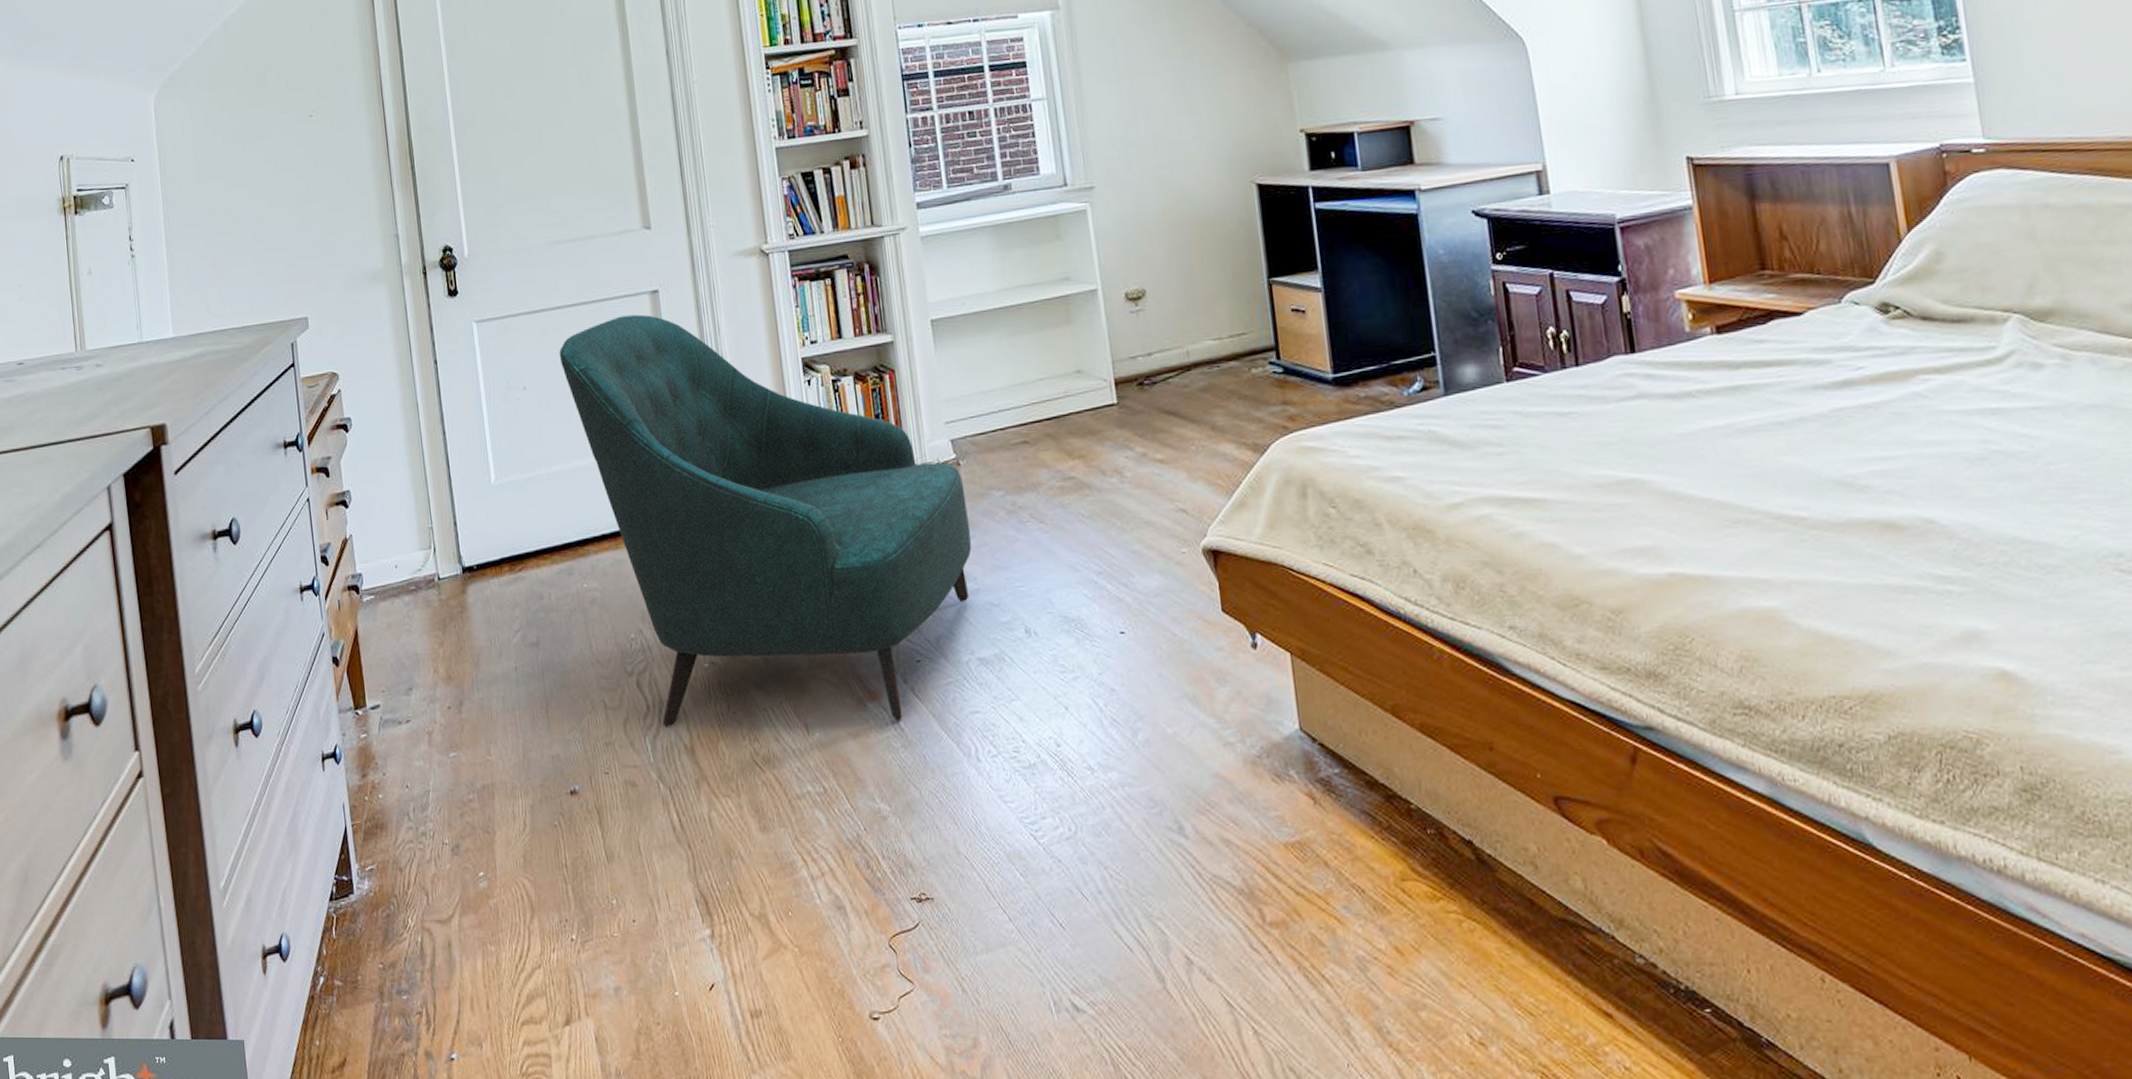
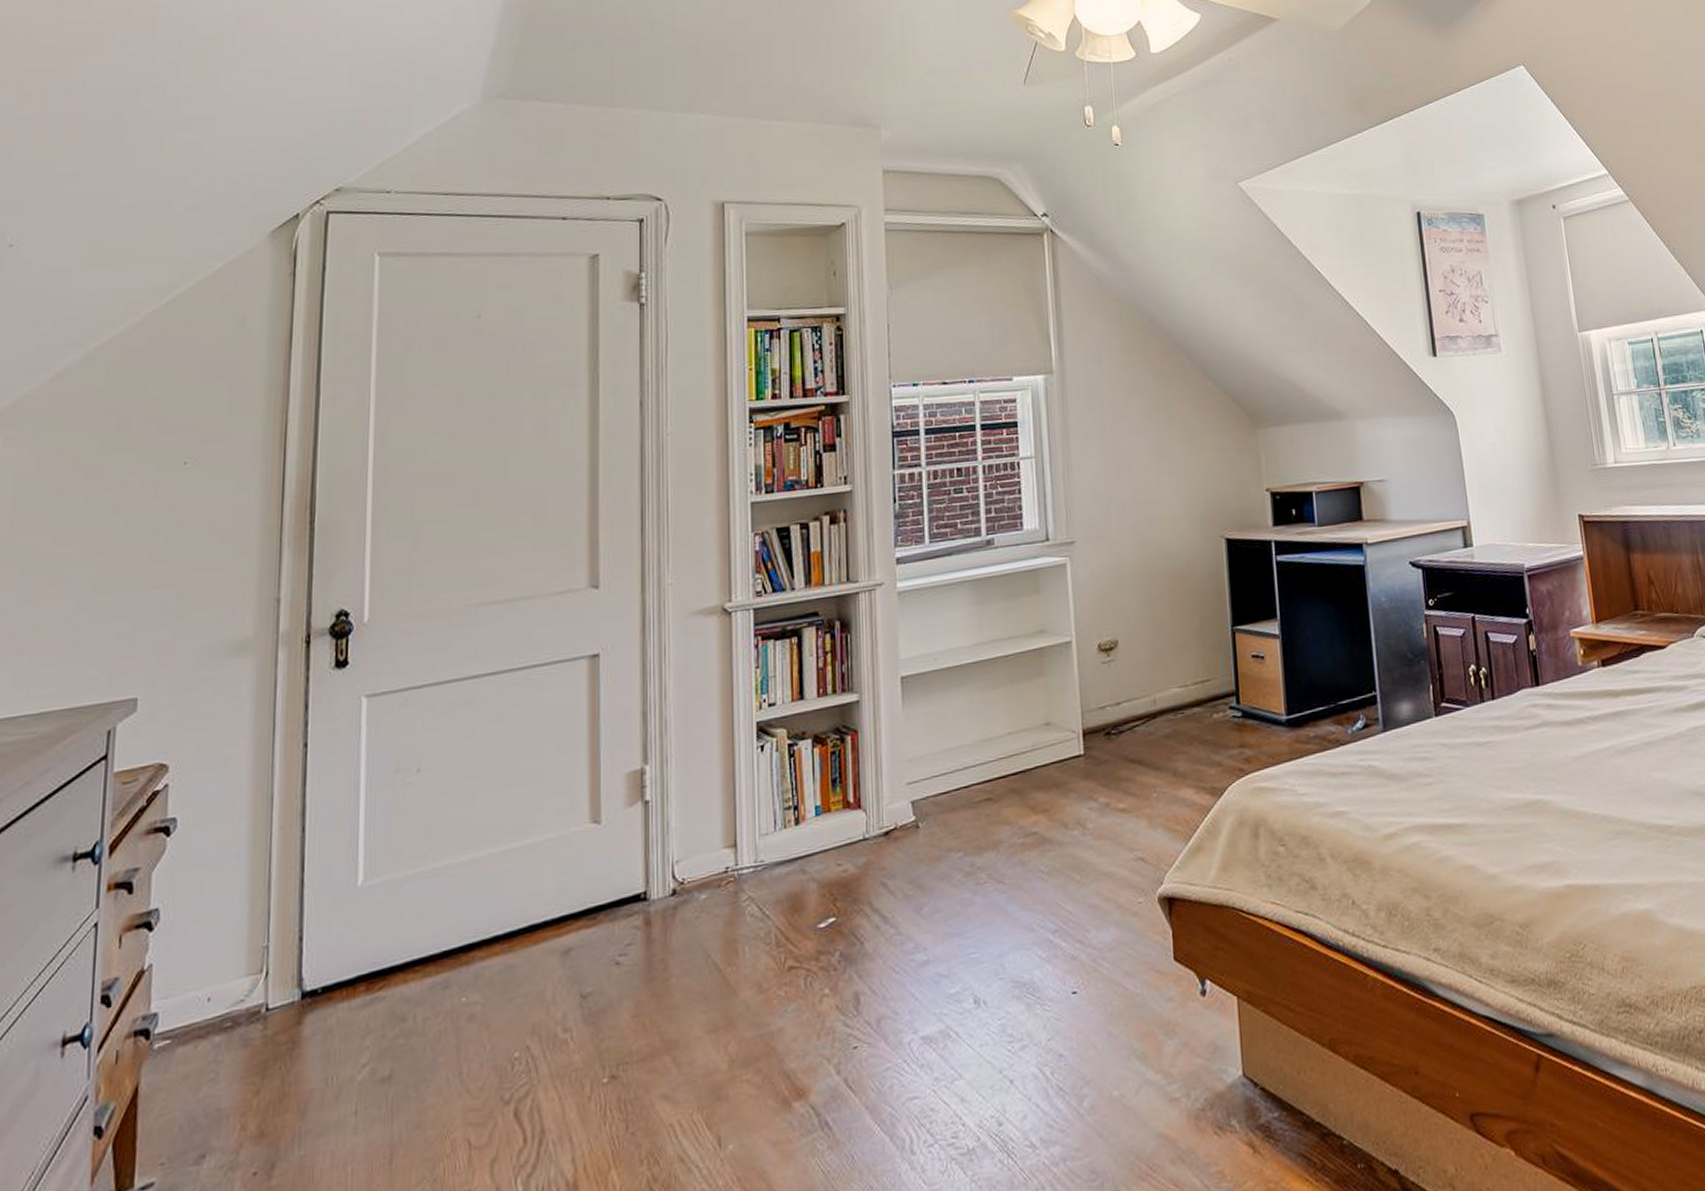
armchair: present [558,314,972,727] -> none [467,681,924,1163]

